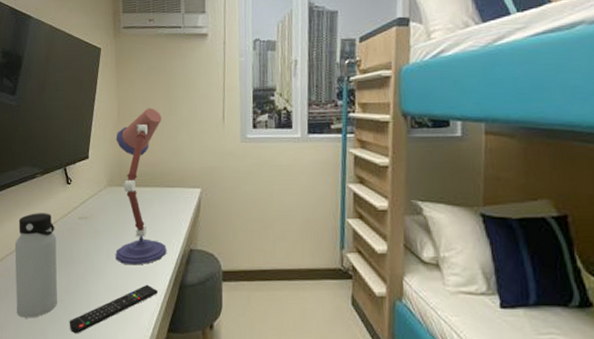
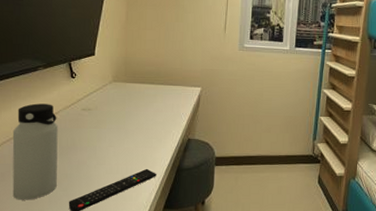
desk lamp: present [115,108,167,265] -> none [118,13,169,152]

